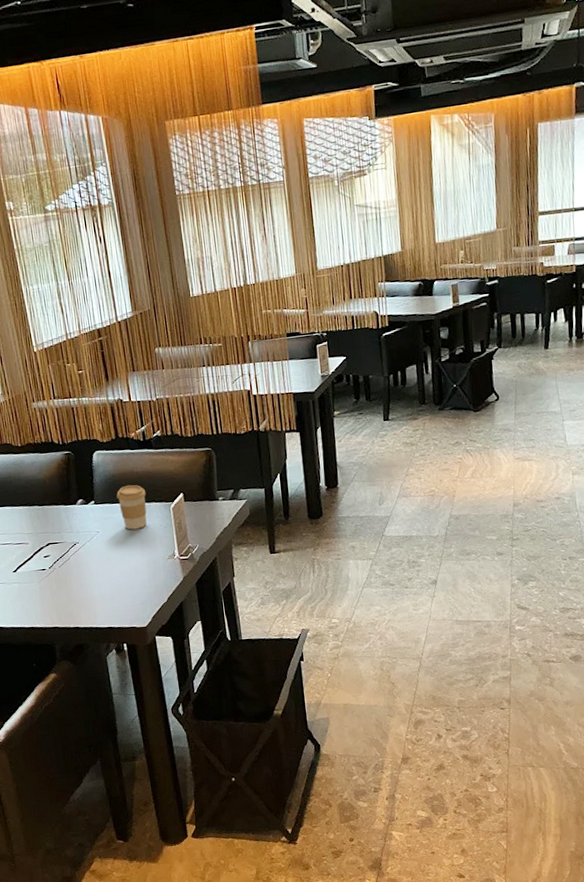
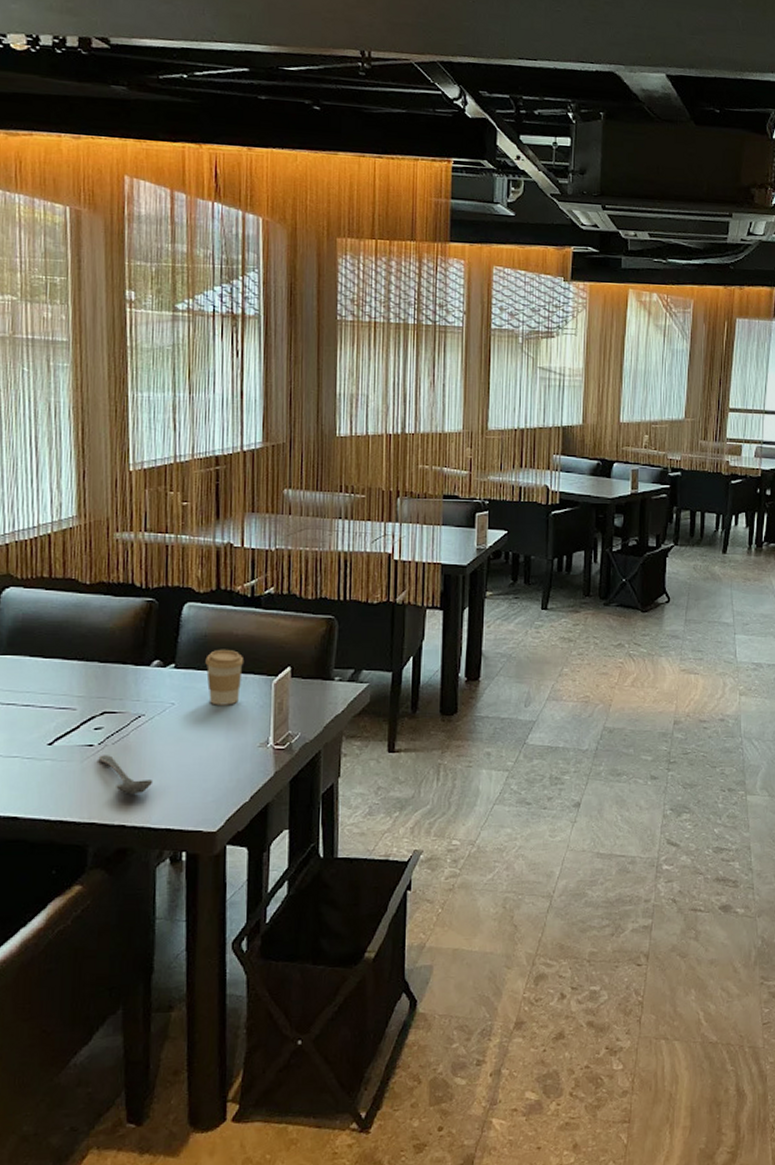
stirrer: none [51,575,94,604] -> present [98,755,153,795]

